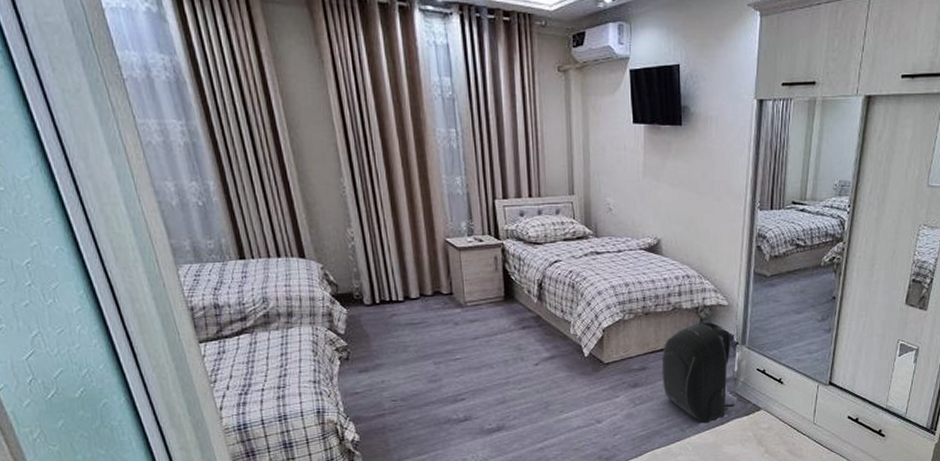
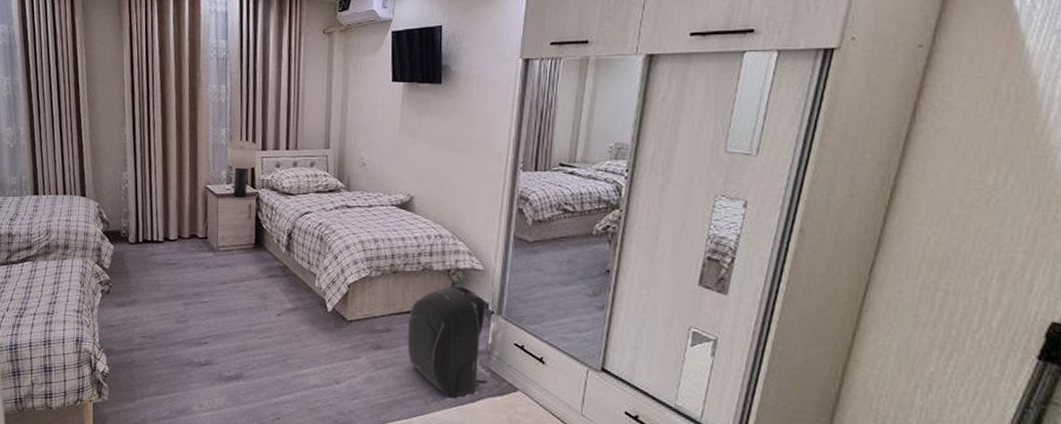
table lamp: none [464,189,499,250] -> present [226,140,257,198]

